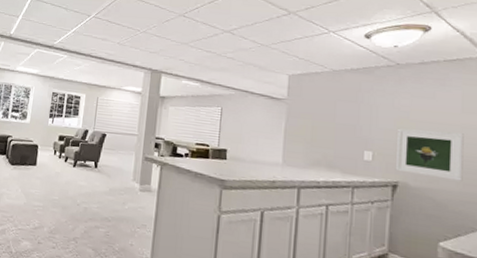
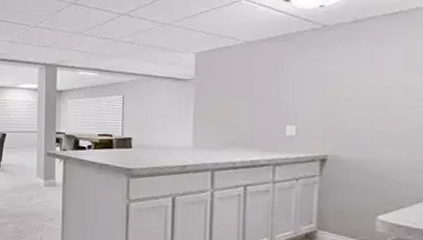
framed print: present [396,128,464,181] -> none [325,96,408,149]

